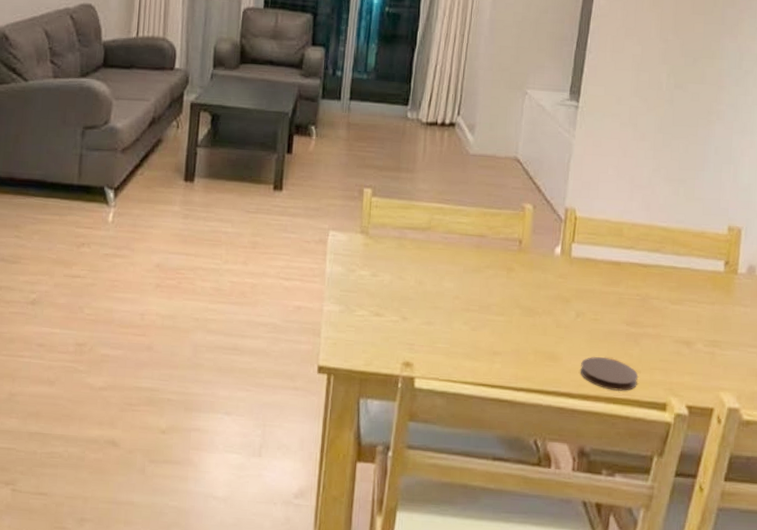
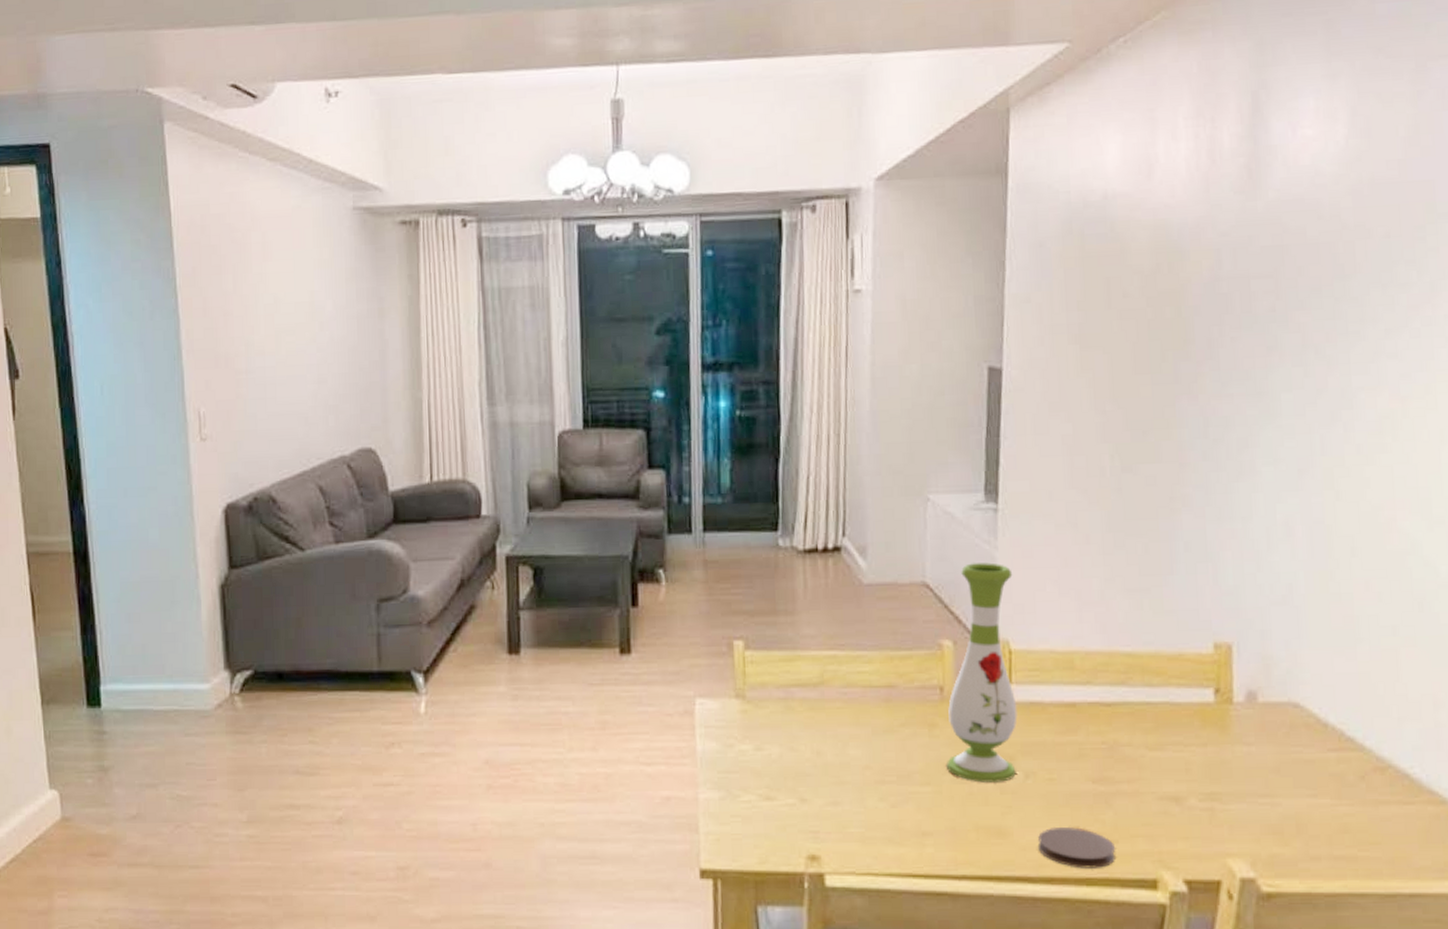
vase: none [517,146,584,318] -> present [945,562,1018,783]

